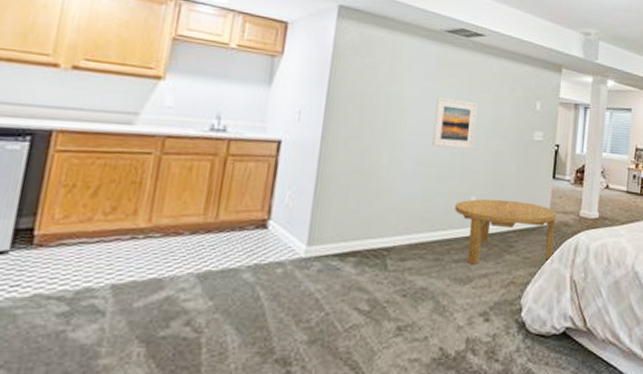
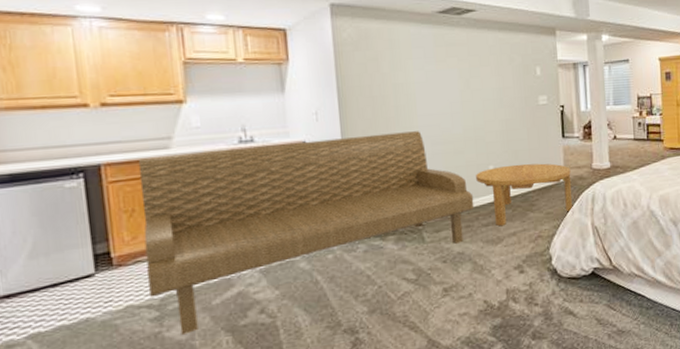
sofa: none [65,131,449,338] -> present [138,131,474,335]
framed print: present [432,96,478,149] -> none [441,77,484,126]

